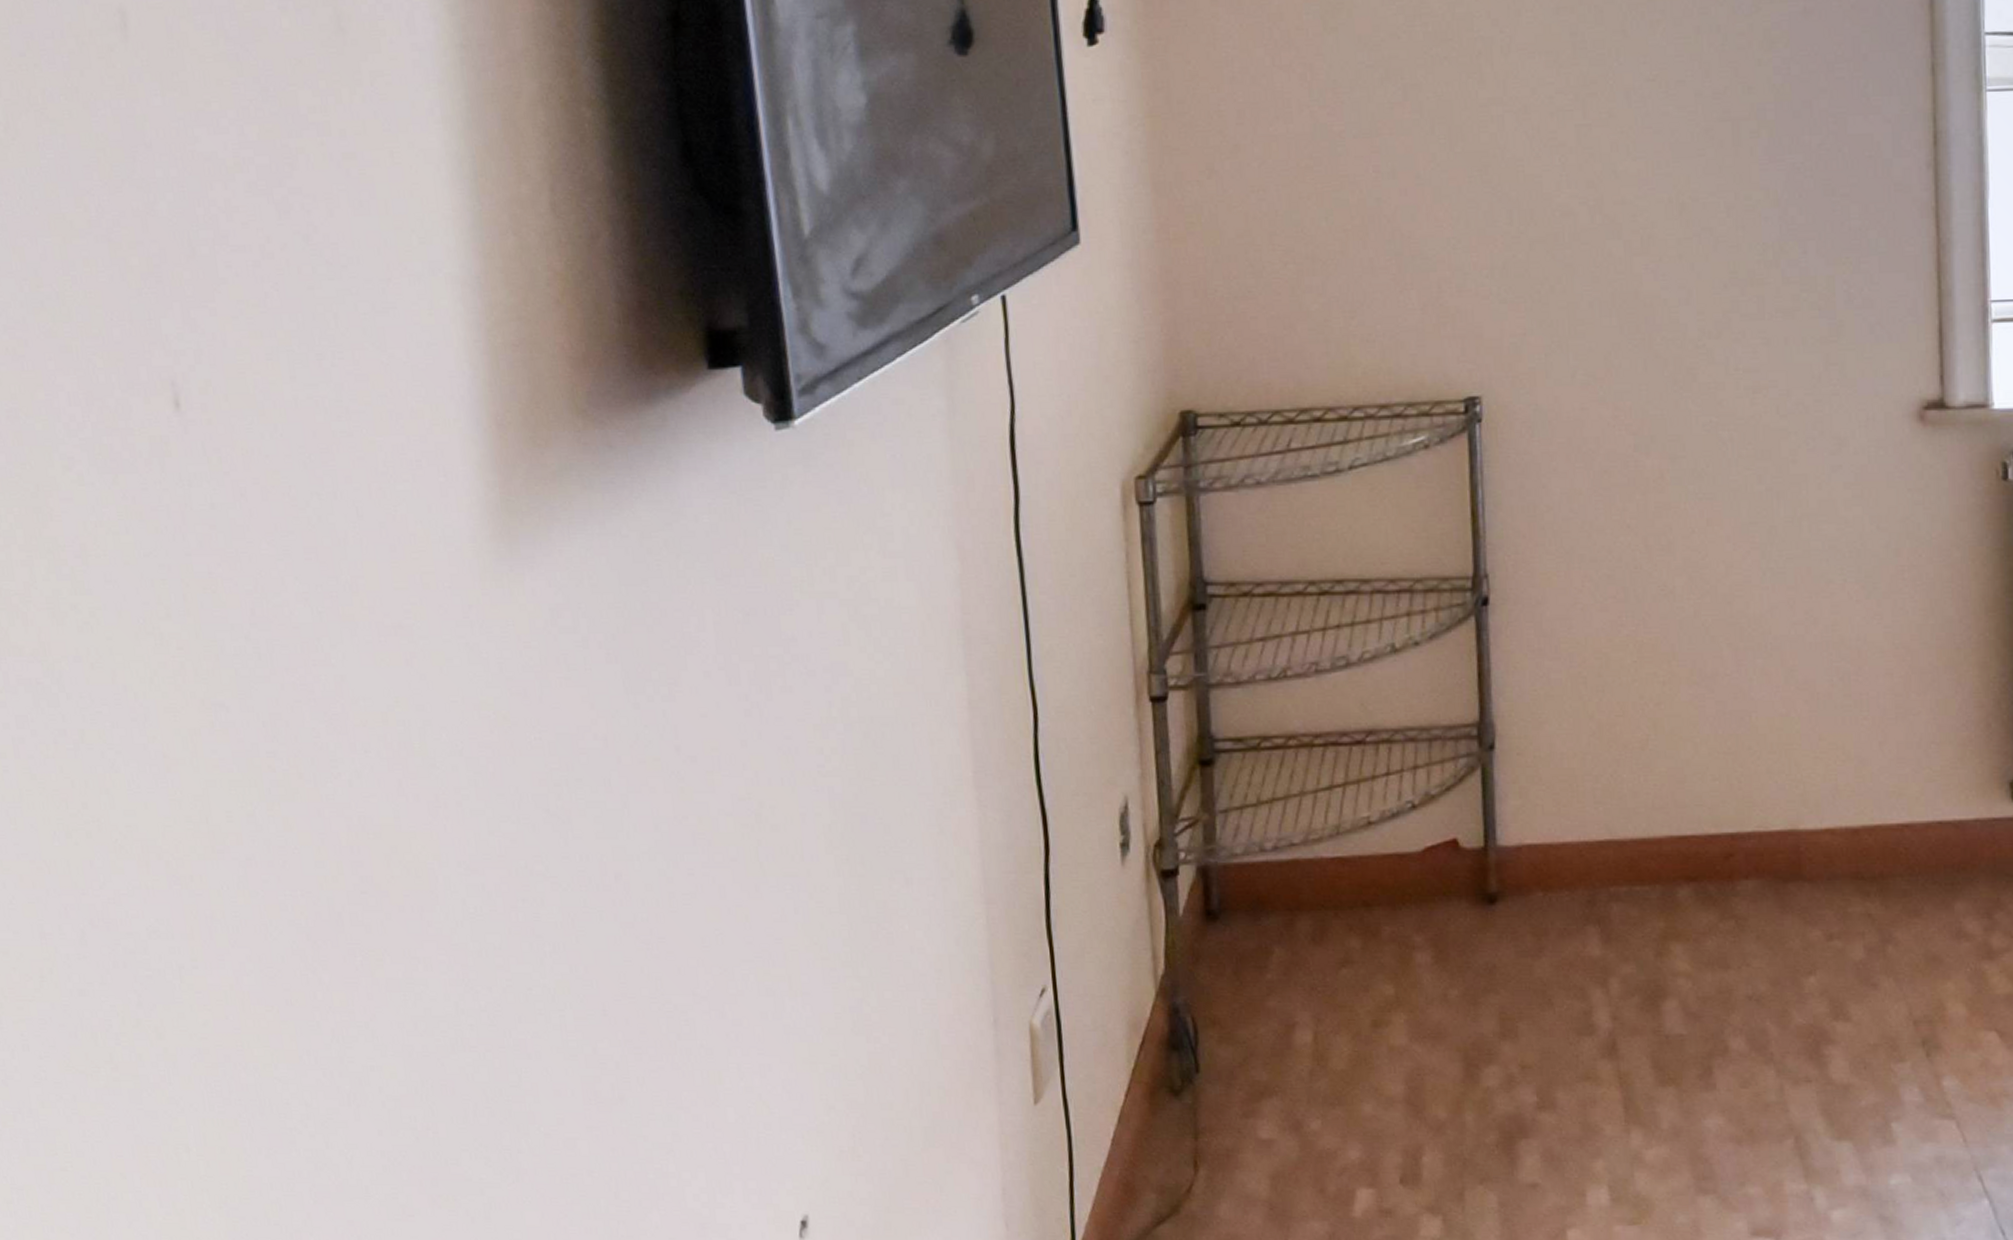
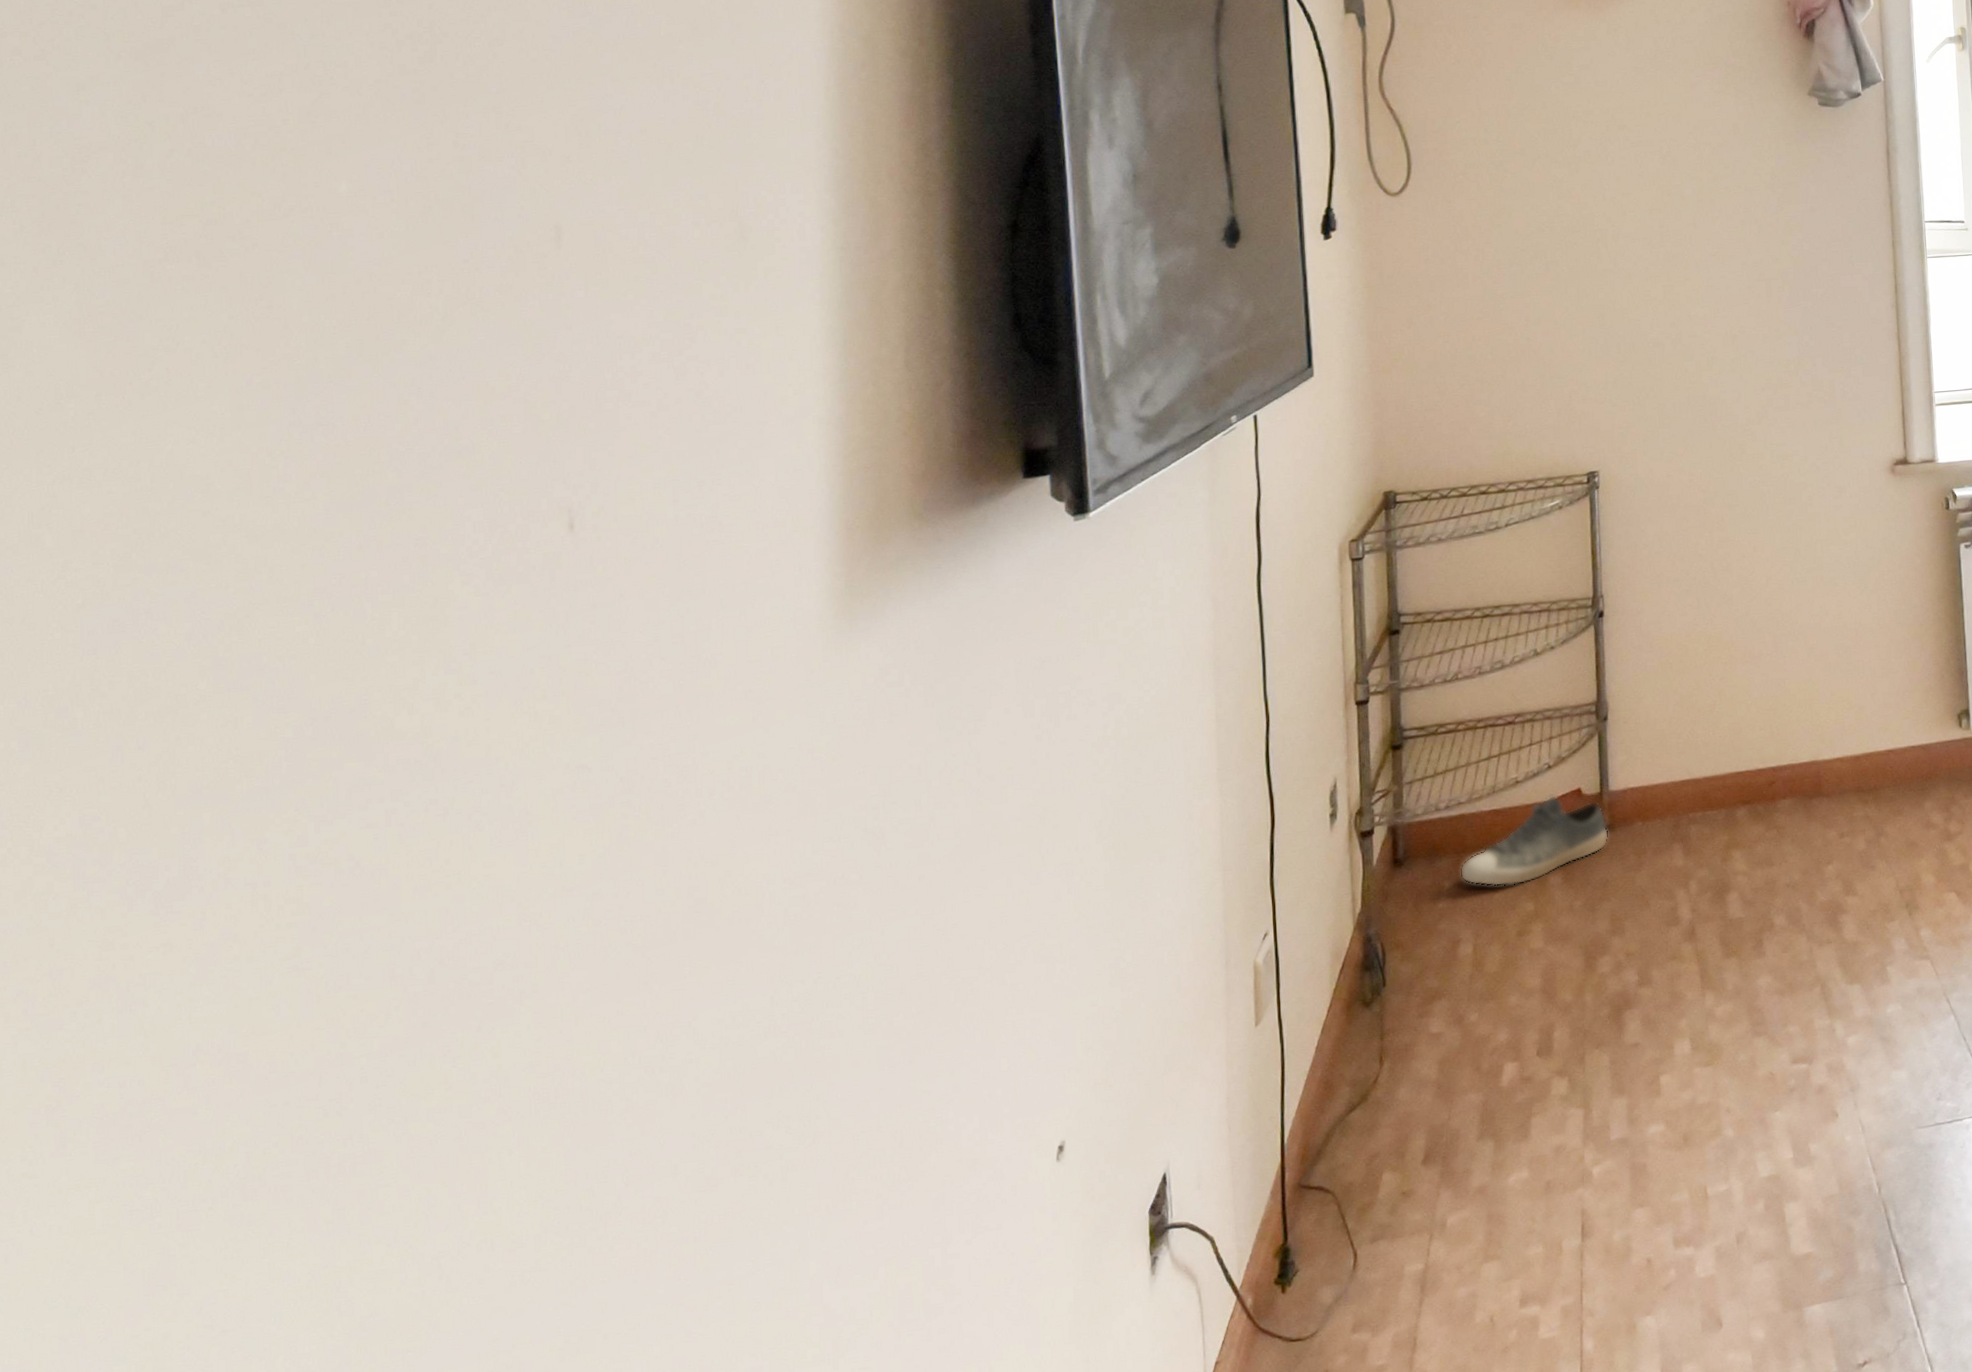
shoe: none [1294,844,1497,960] -> present [1460,795,1609,887]

